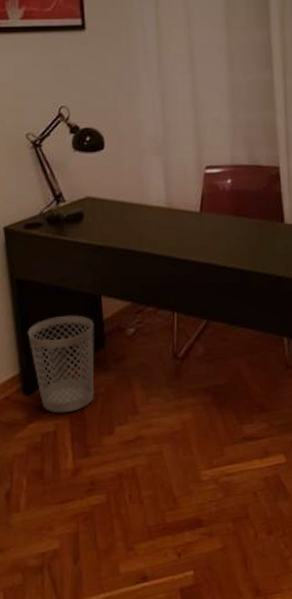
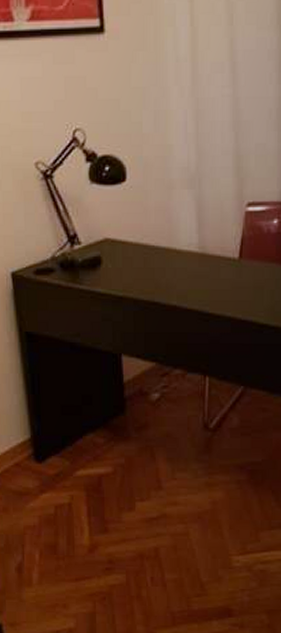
wastebasket: present [27,315,95,413] -> none [38,375,114,484]

